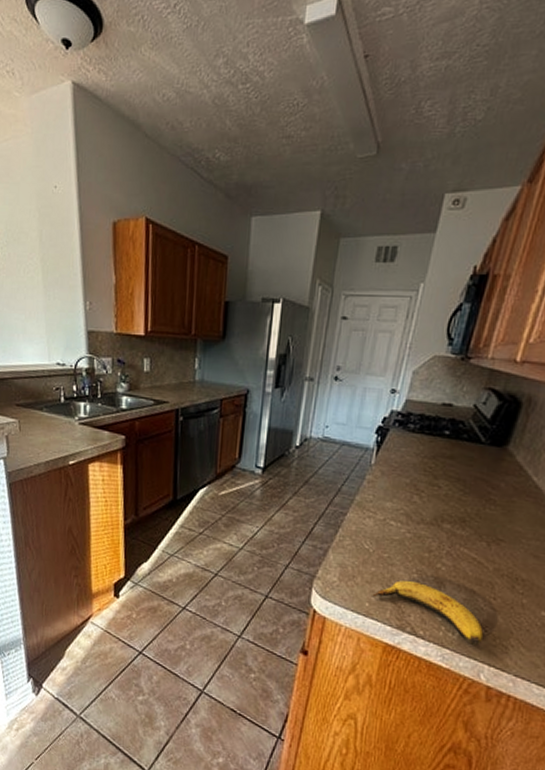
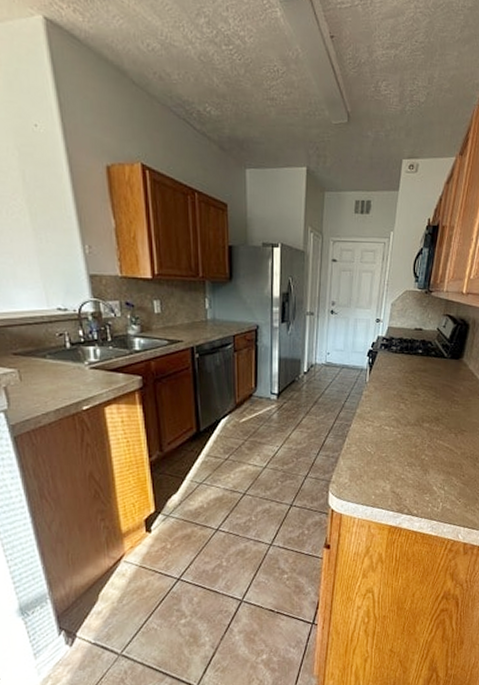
banana: present [372,580,484,645] -> none [376,472,459,514]

